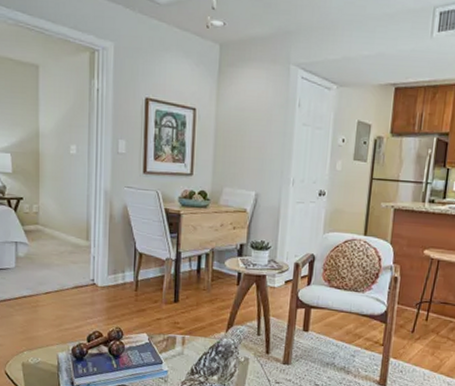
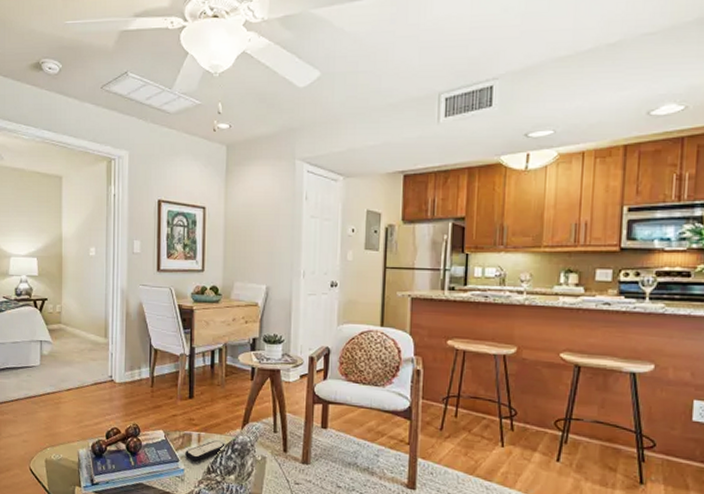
remote control: none [169,343,211,365] -> present [185,440,227,463]

